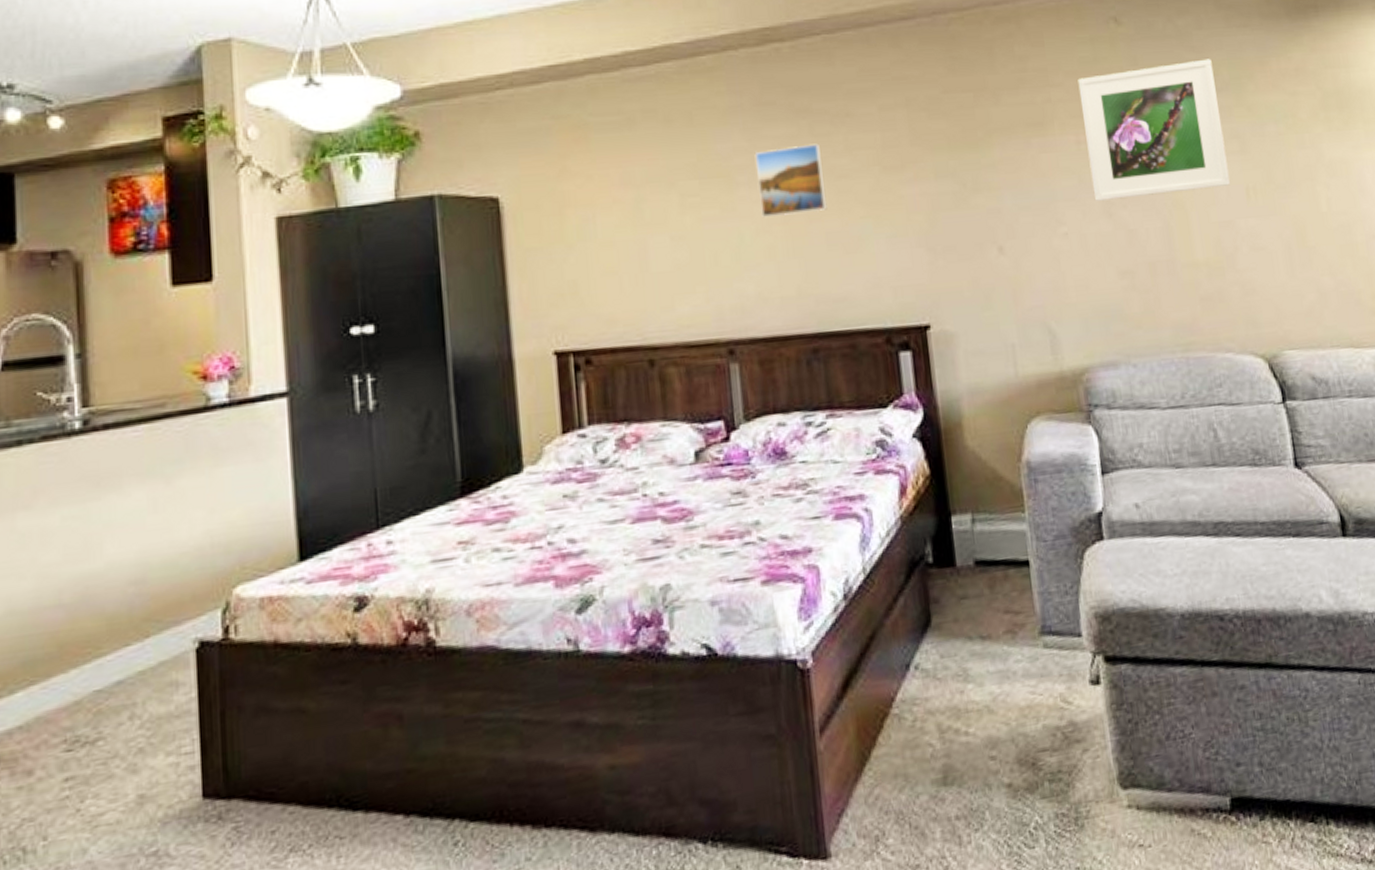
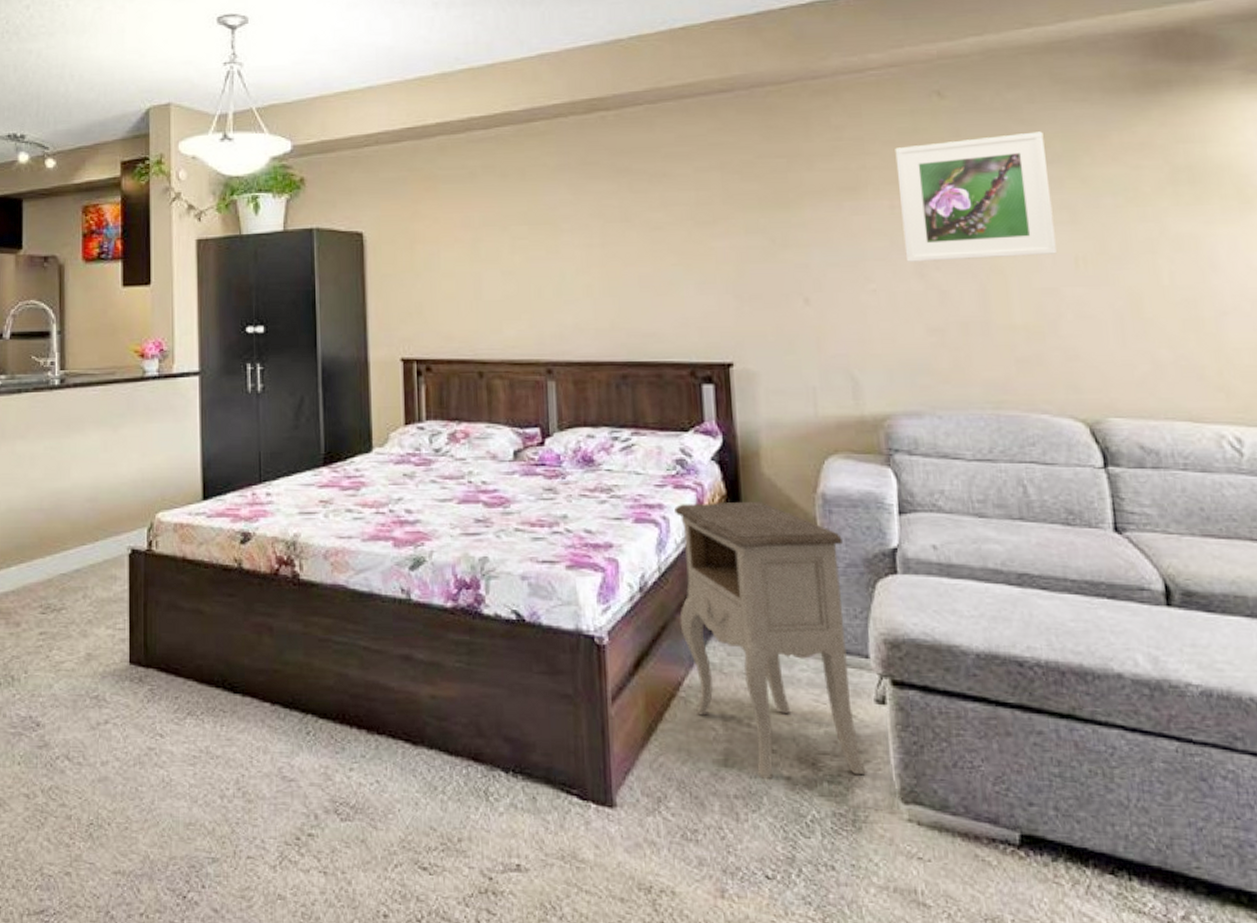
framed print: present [754,143,828,218] -> none [578,199,642,261]
nightstand: none [877,478,1085,792] -> present [674,501,866,779]

